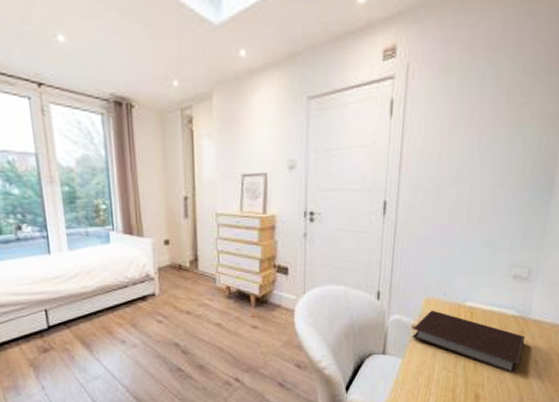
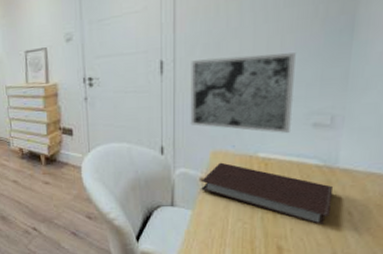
wall art: none [407,204,505,283] -> present [190,53,296,133]

